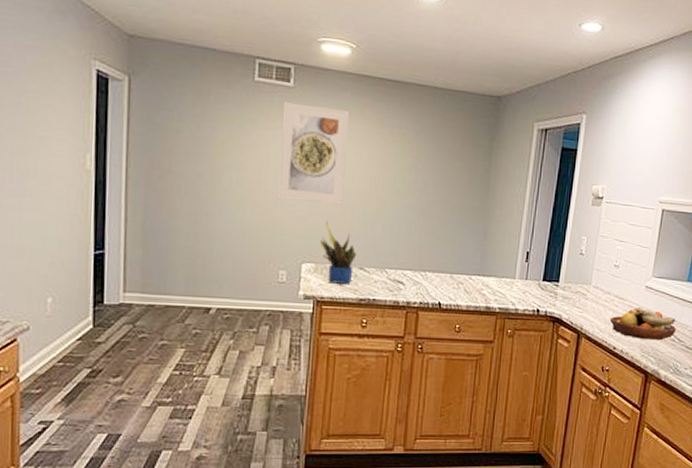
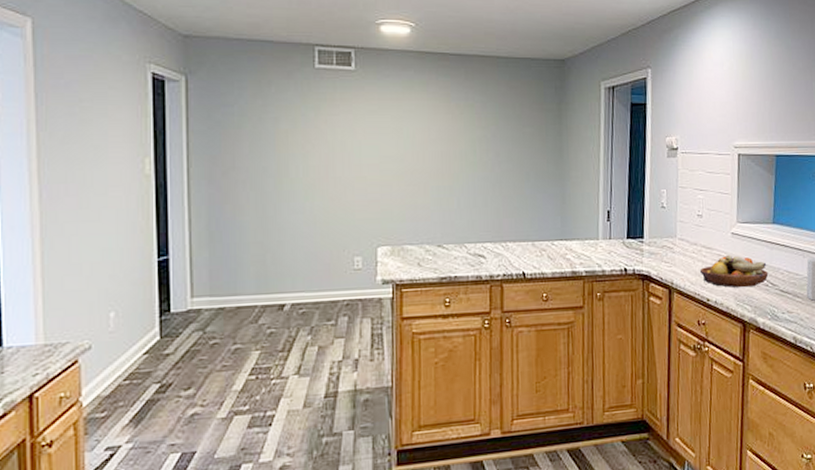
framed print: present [277,102,350,205] -> none [346,86,415,184]
potted plant: present [320,220,357,284] -> none [395,200,434,265]

